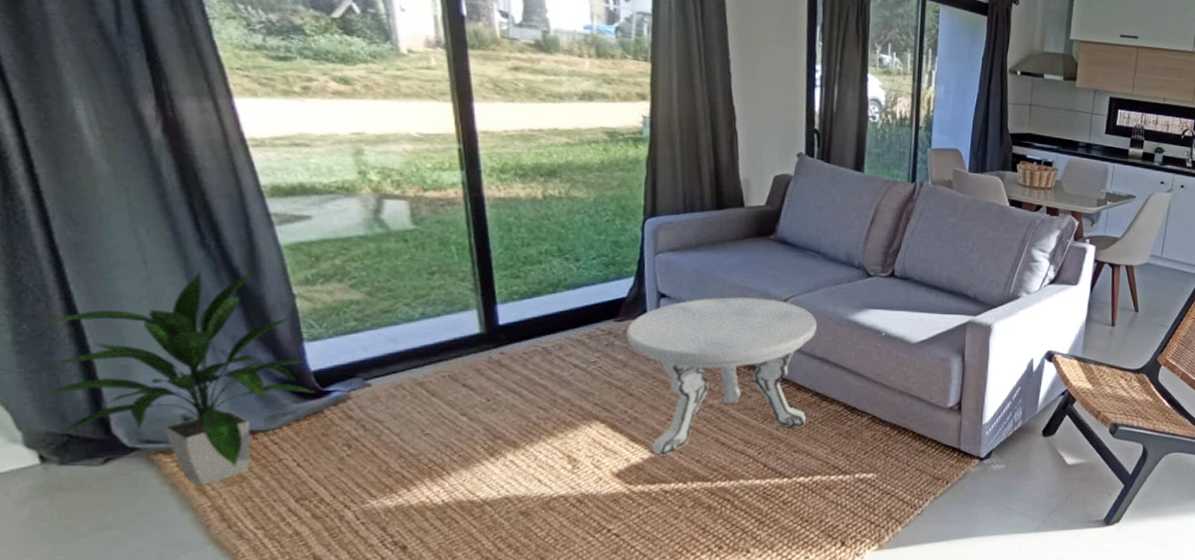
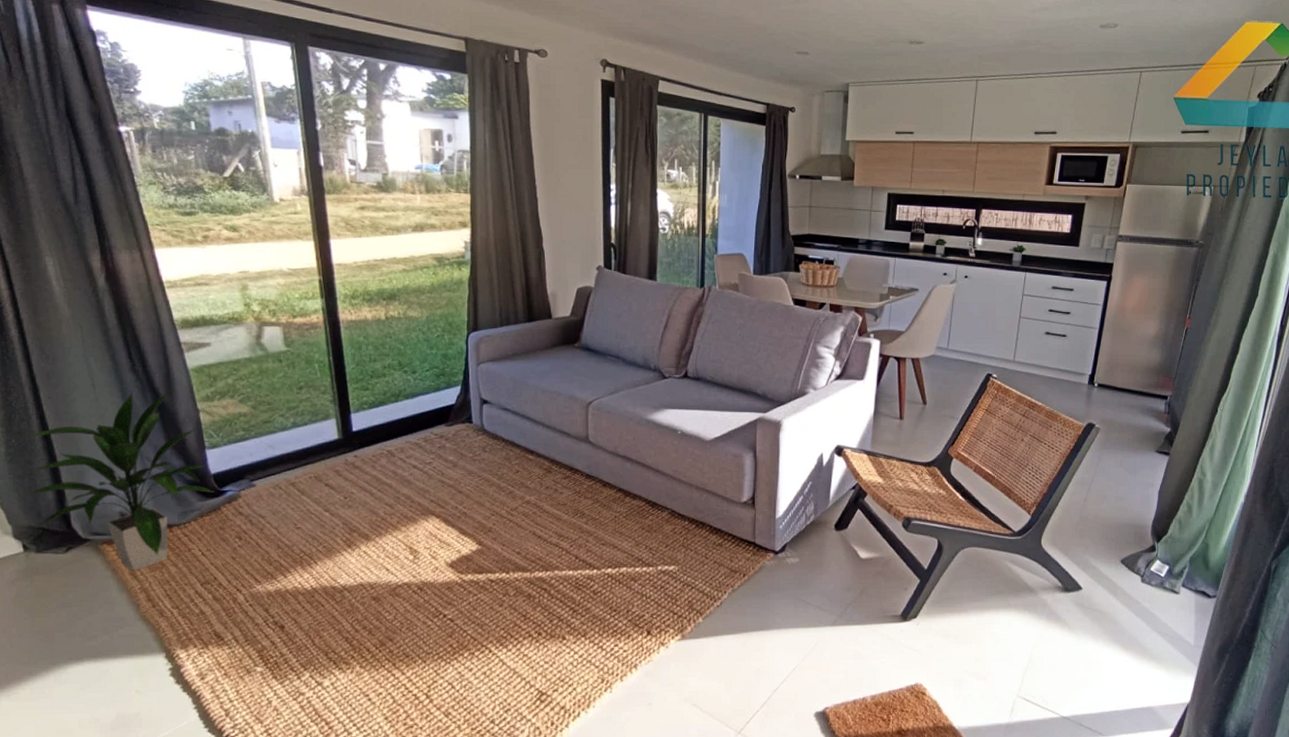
side table: present [626,296,817,456] -> none [456,400,619,548]

